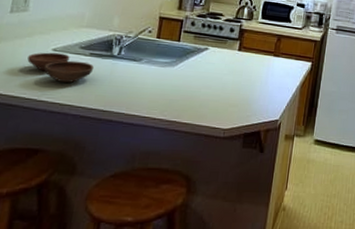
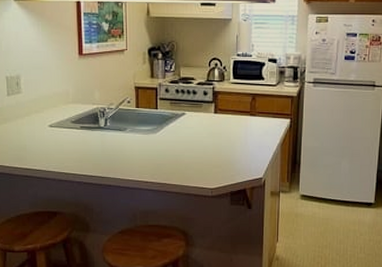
bowl: present [27,52,95,83] -> none [31,128,87,154]

